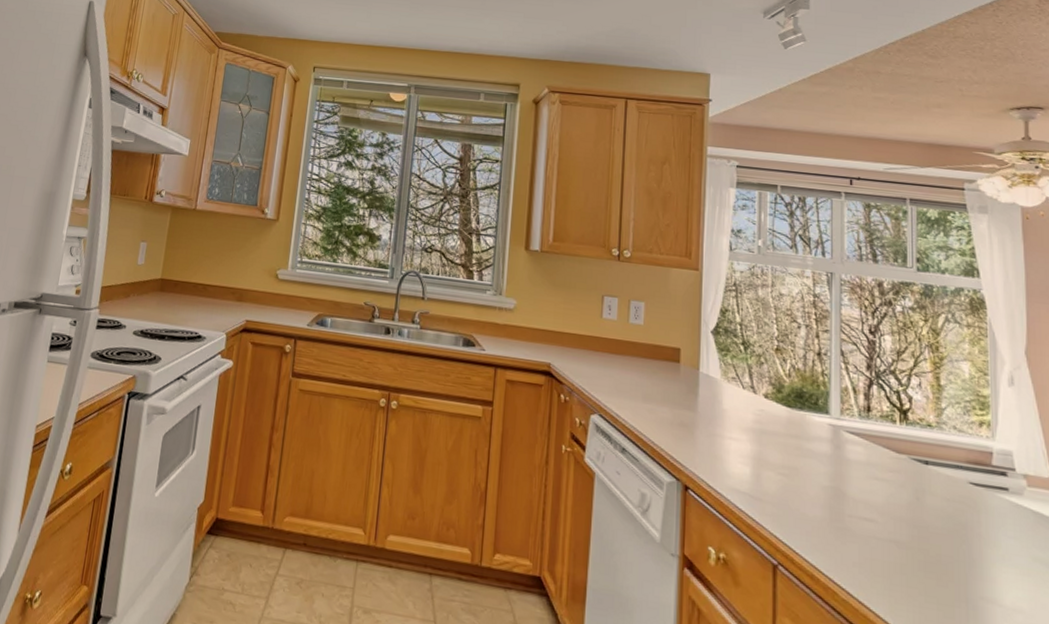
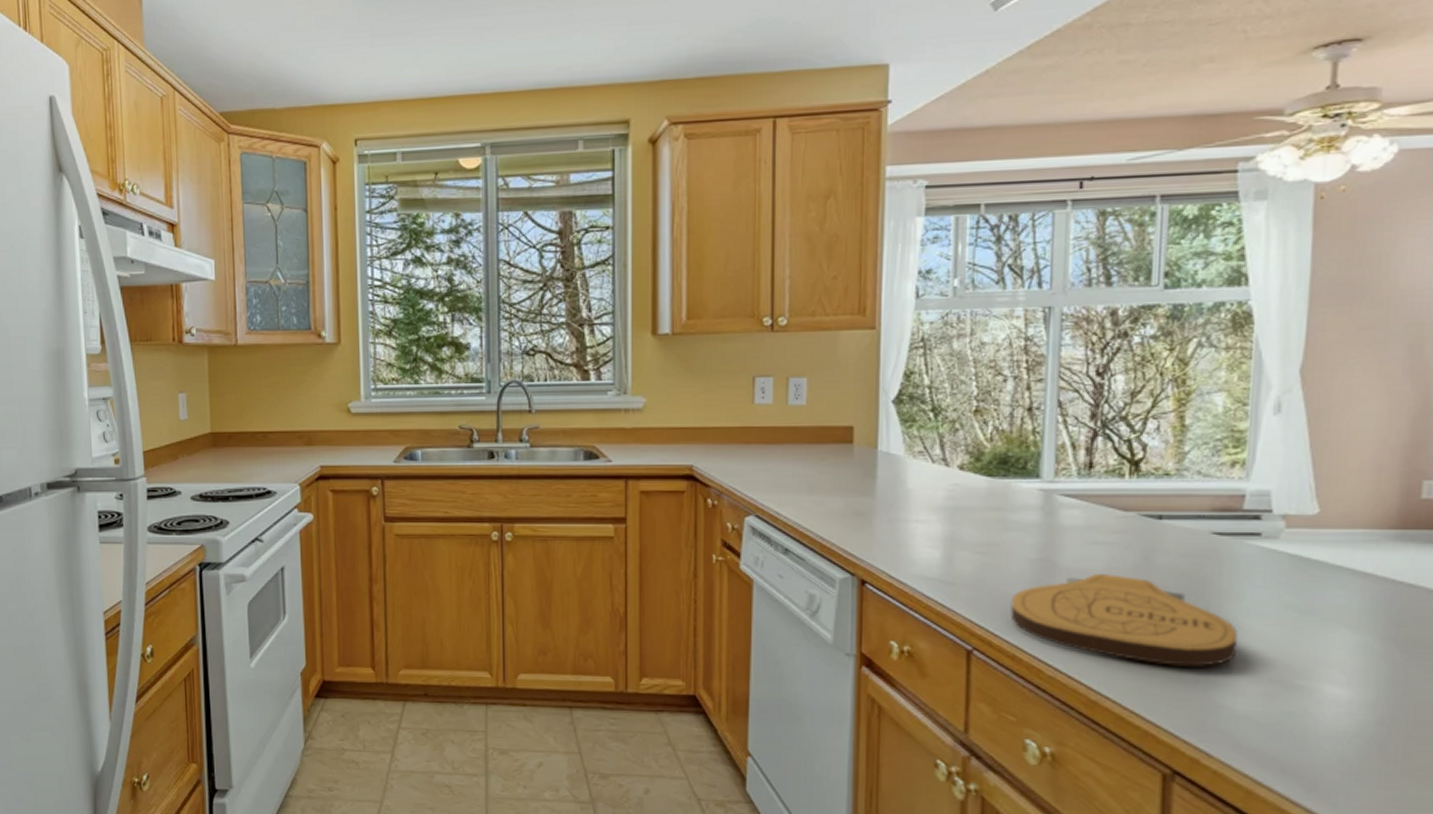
cutting board: none [808,506,999,608] -> present [1010,573,1239,667]

